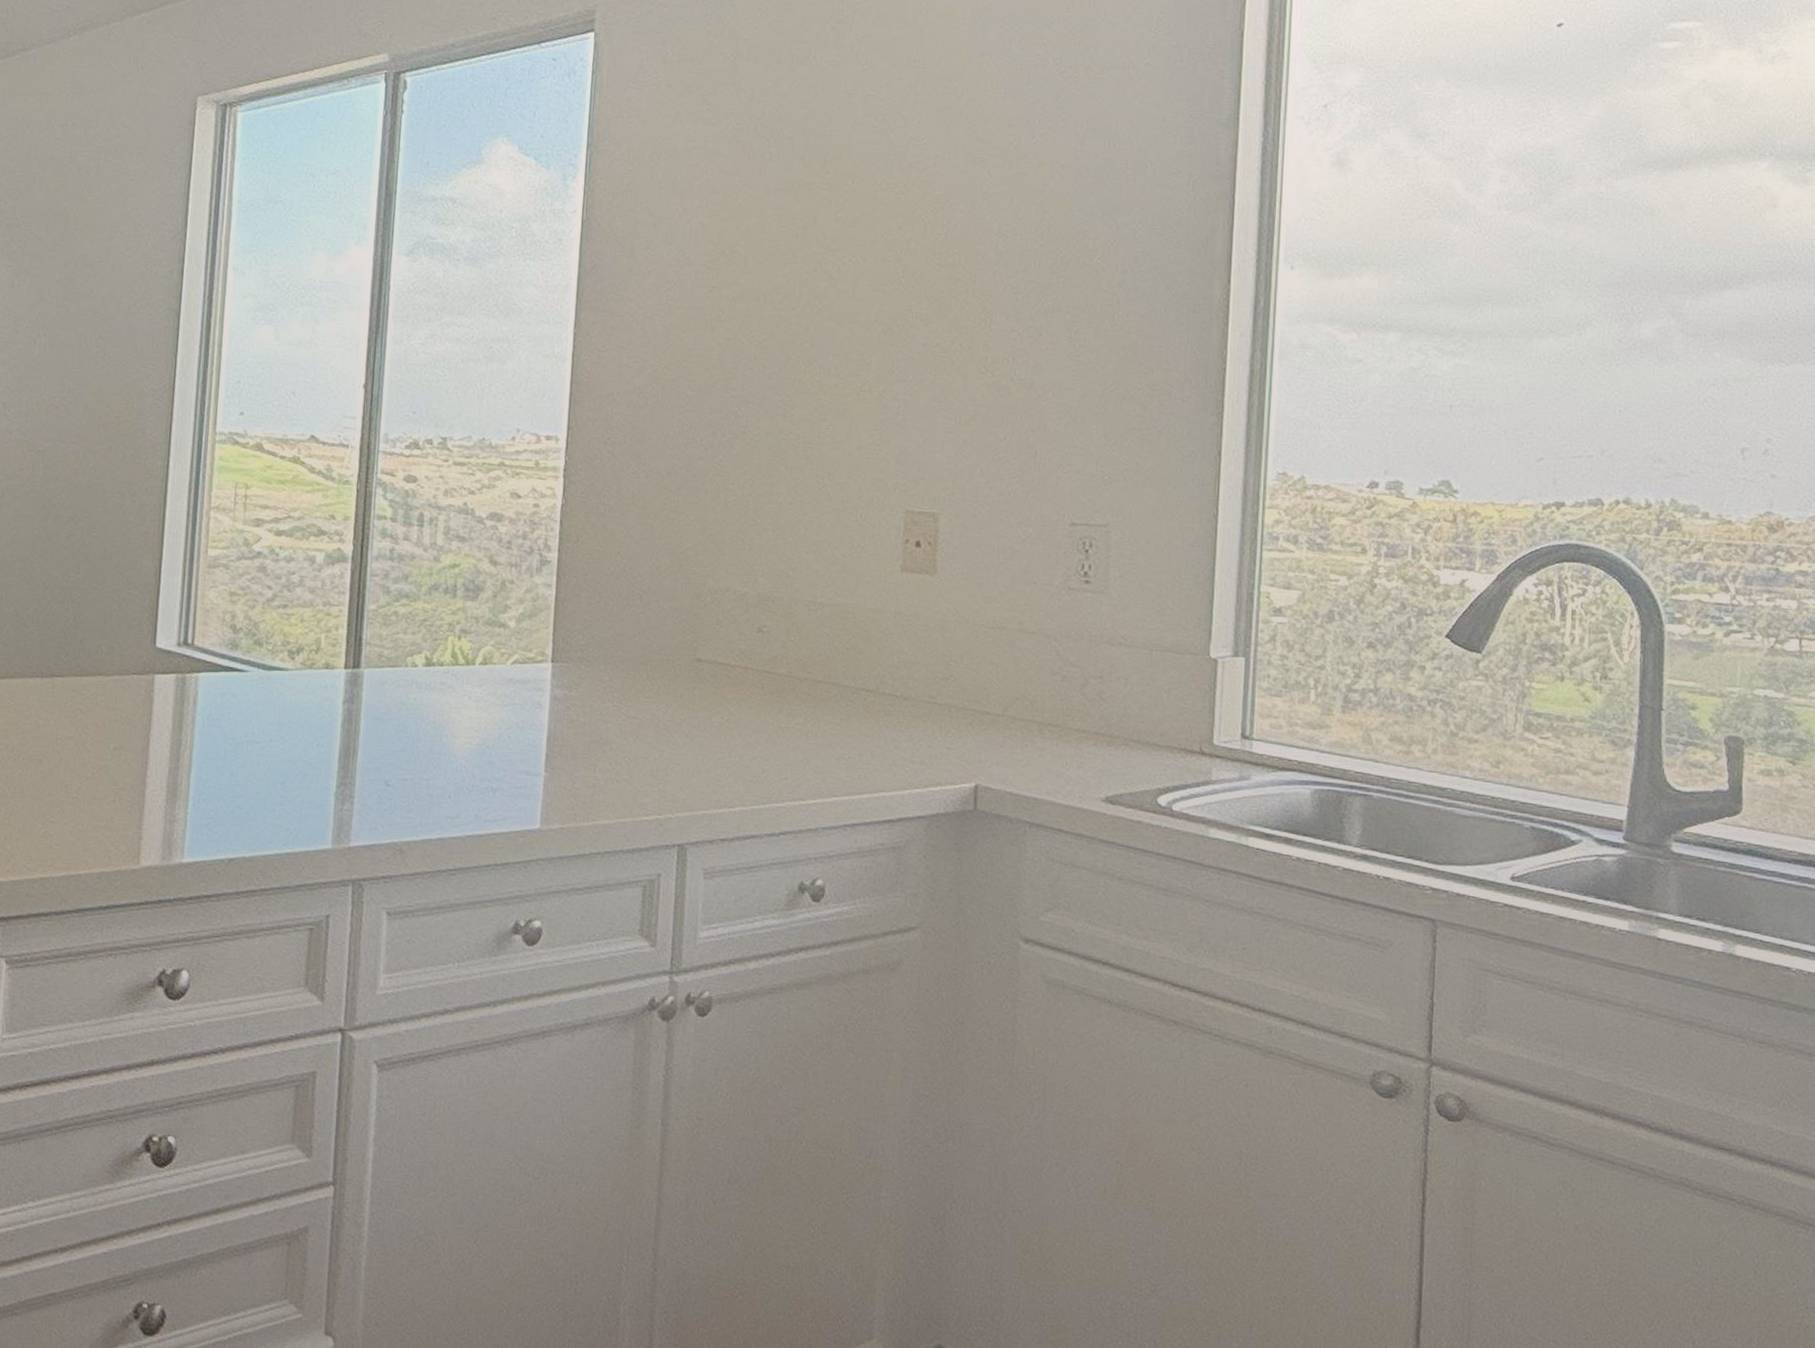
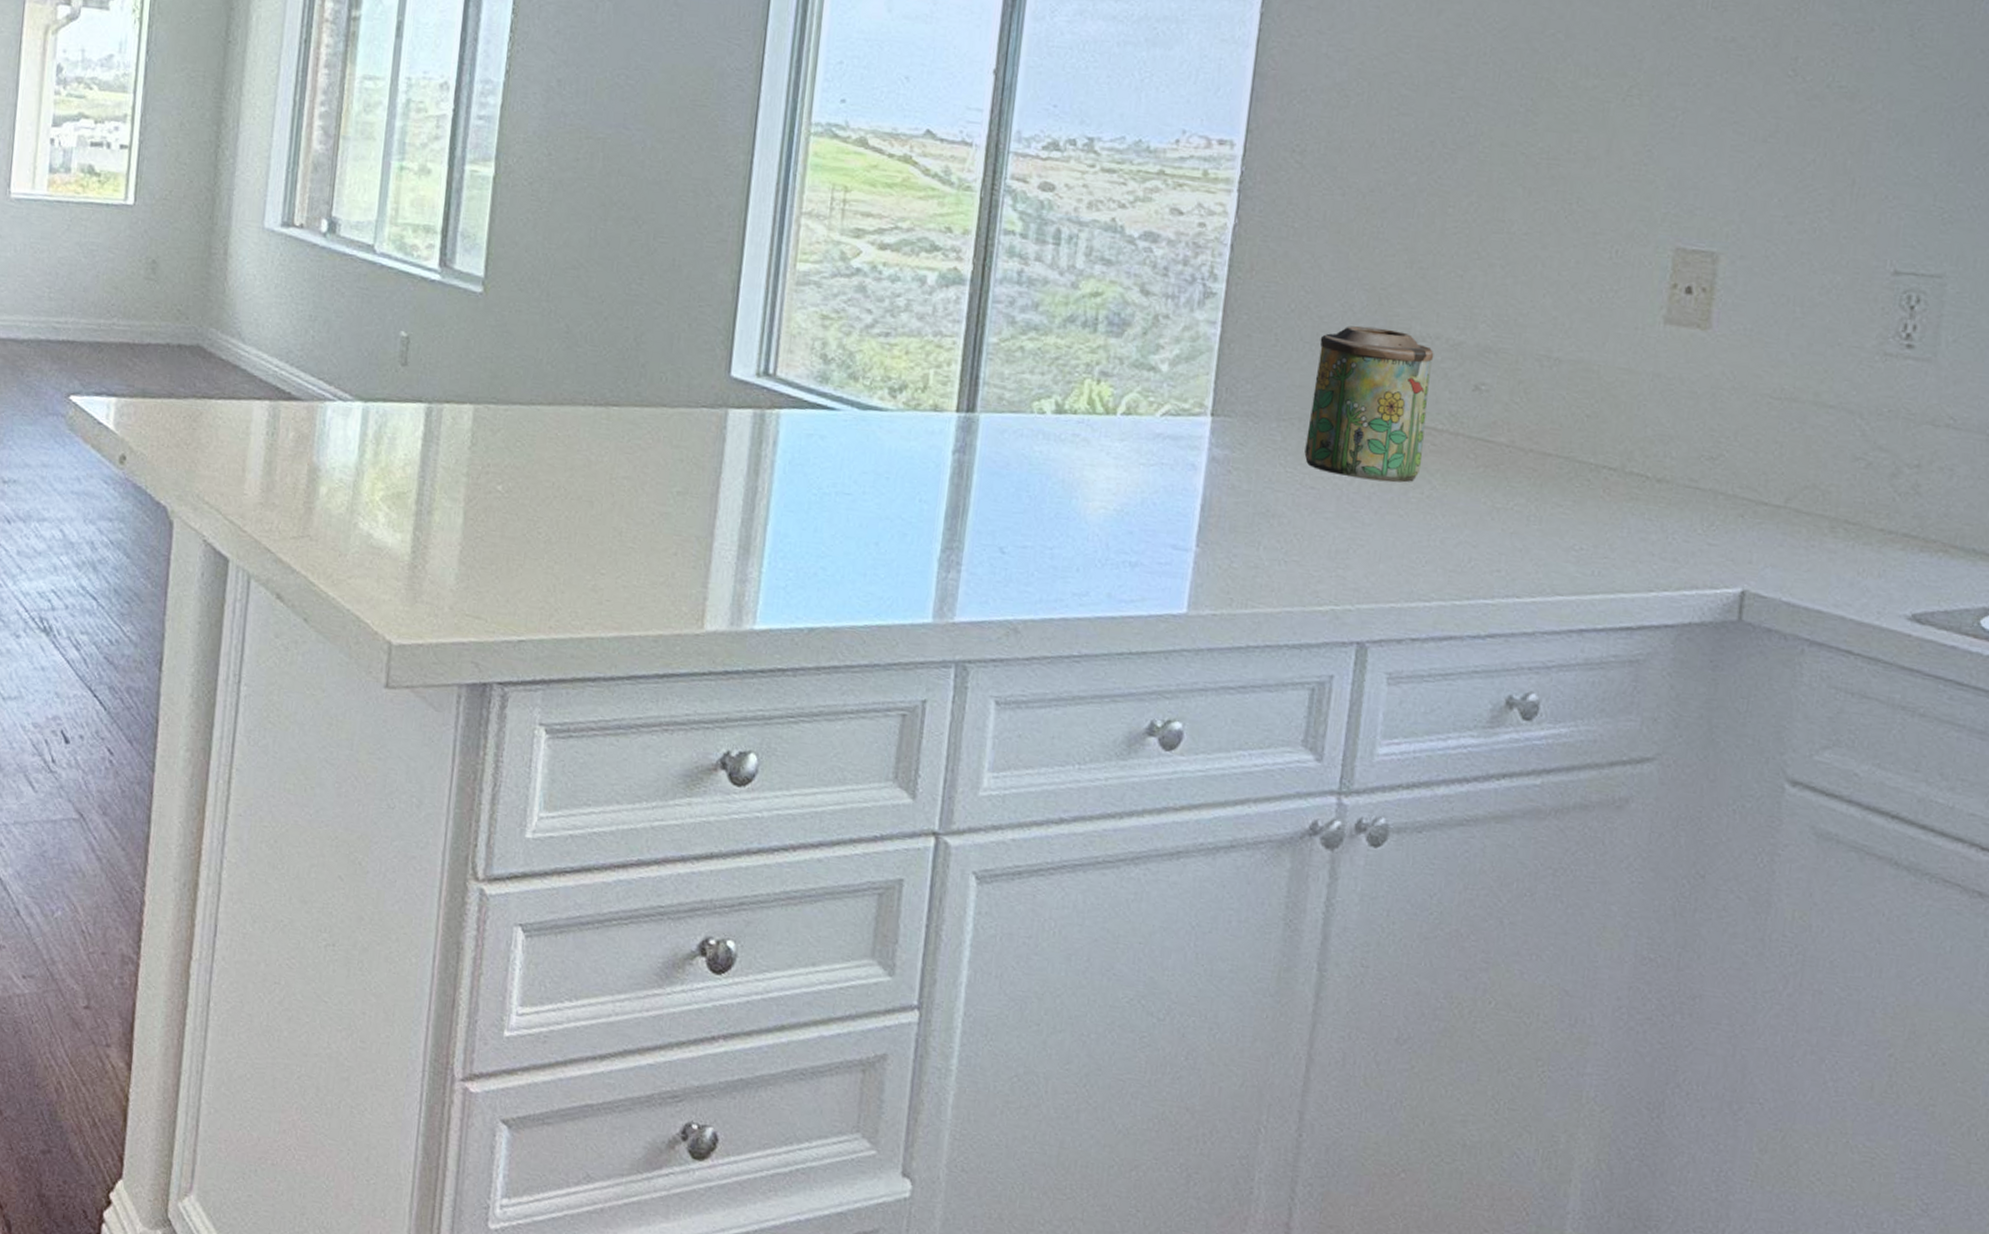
canister: none [627,583,725,710] -> present [1304,325,1434,483]

